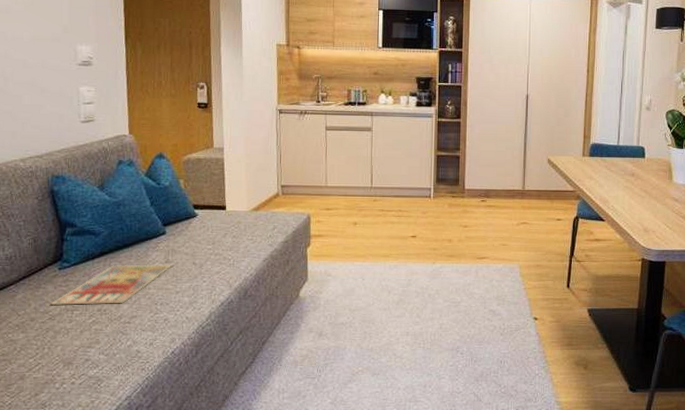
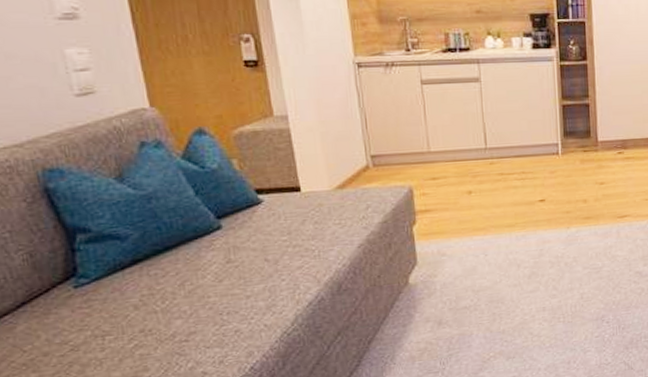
magazine: present [50,263,173,306] -> none [69,264,238,334]

